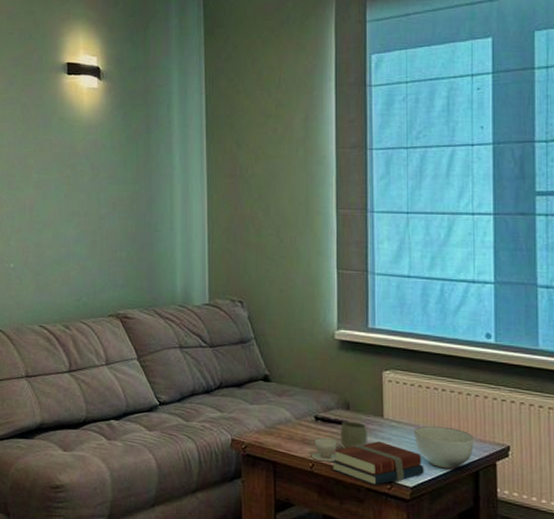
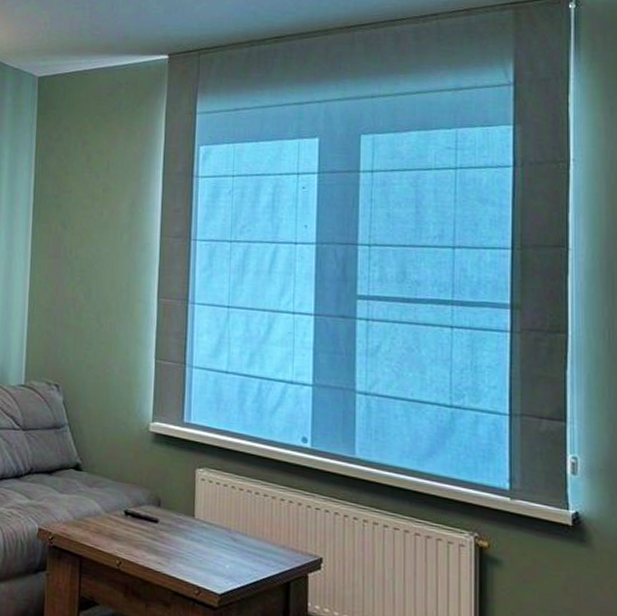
teacup: present [310,438,345,462] -> none [118,534,154,561]
books: present [331,441,424,486] -> none [139,542,234,590]
mug: present [340,421,369,449] -> none [149,518,178,548]
bowl: present [413,425,474,469] -> none [224,530,286,578]

